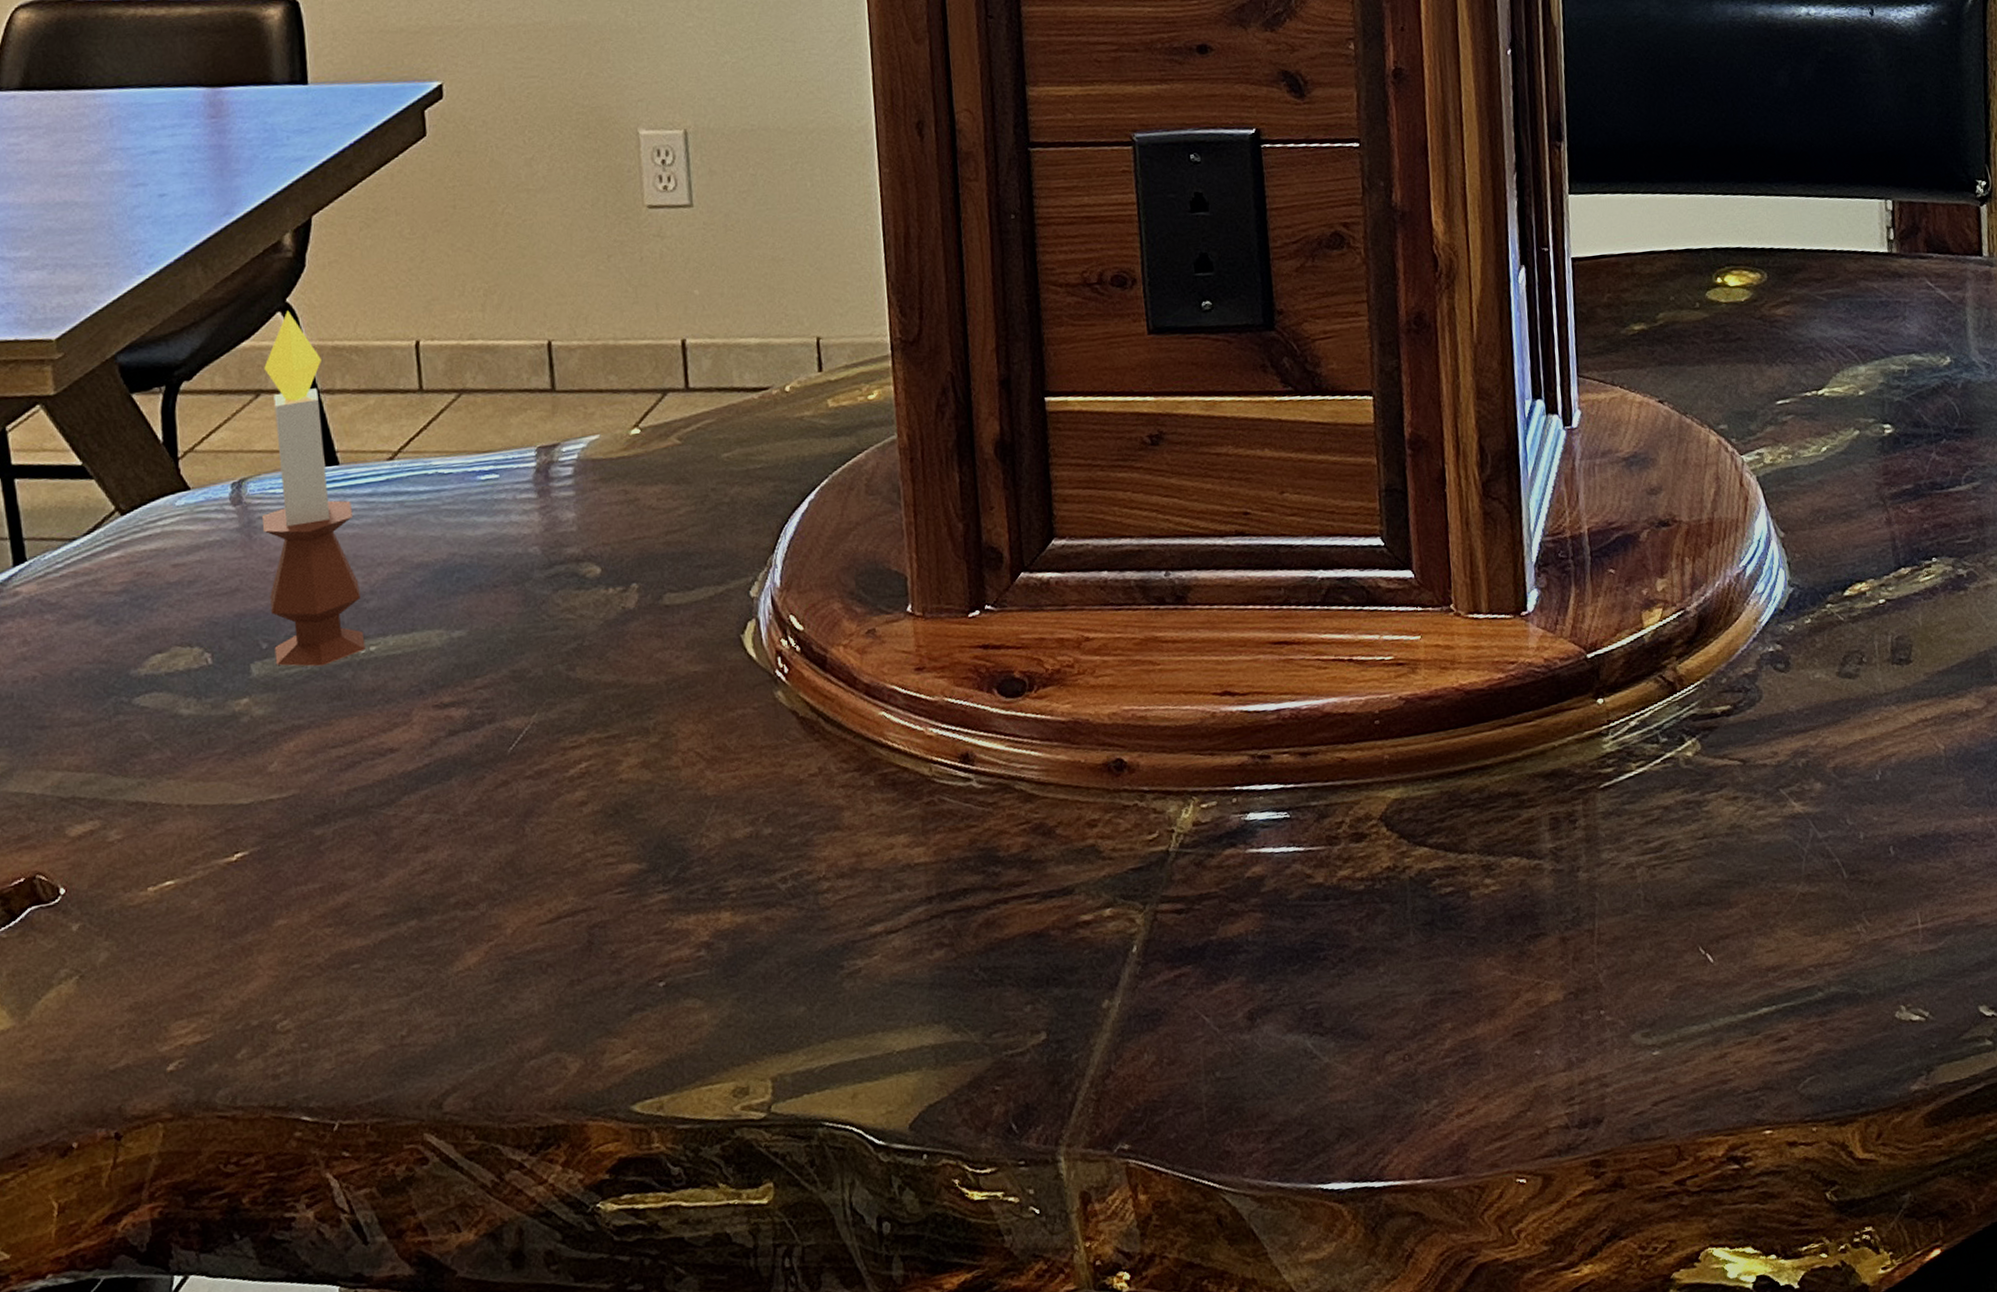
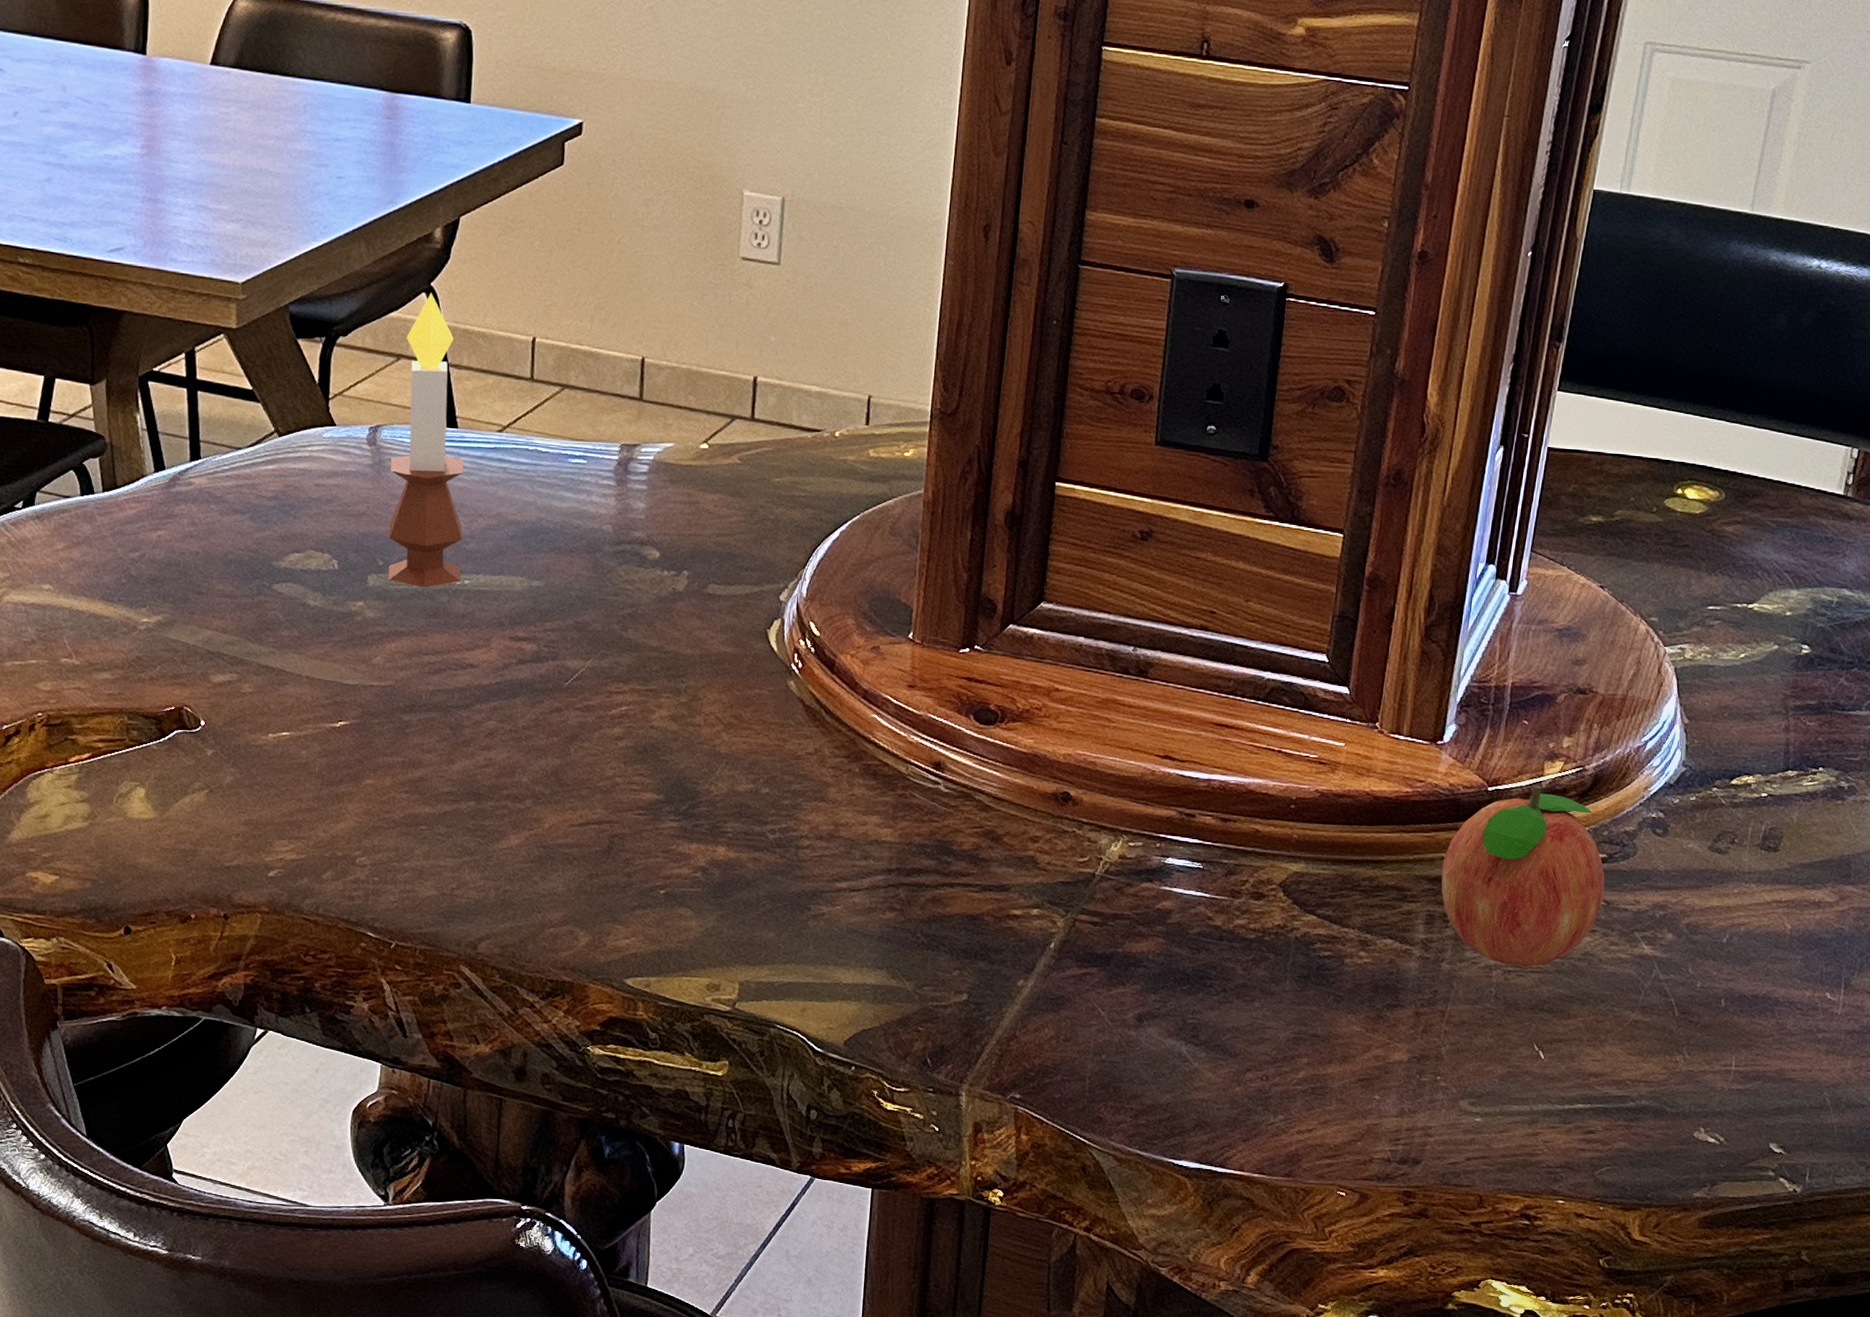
fruit: none [1555,639,1738,859] -> present [1441,784,1606,967]

